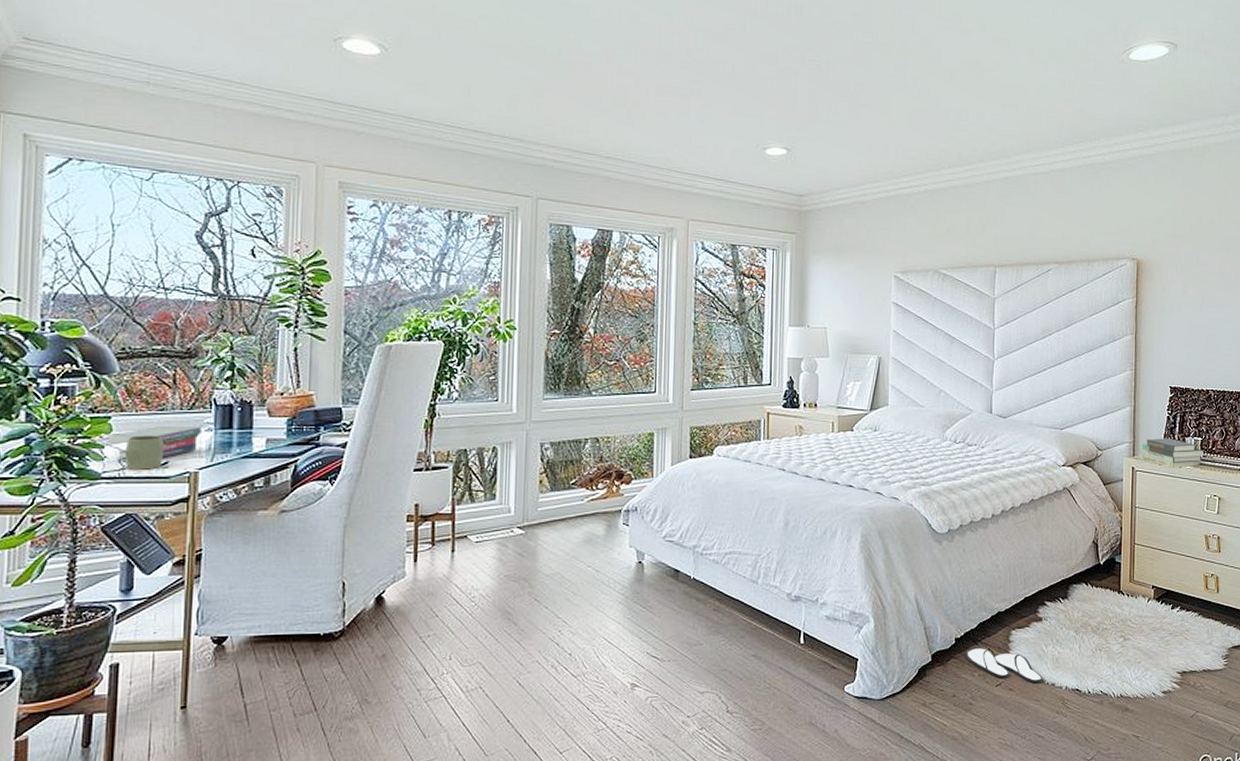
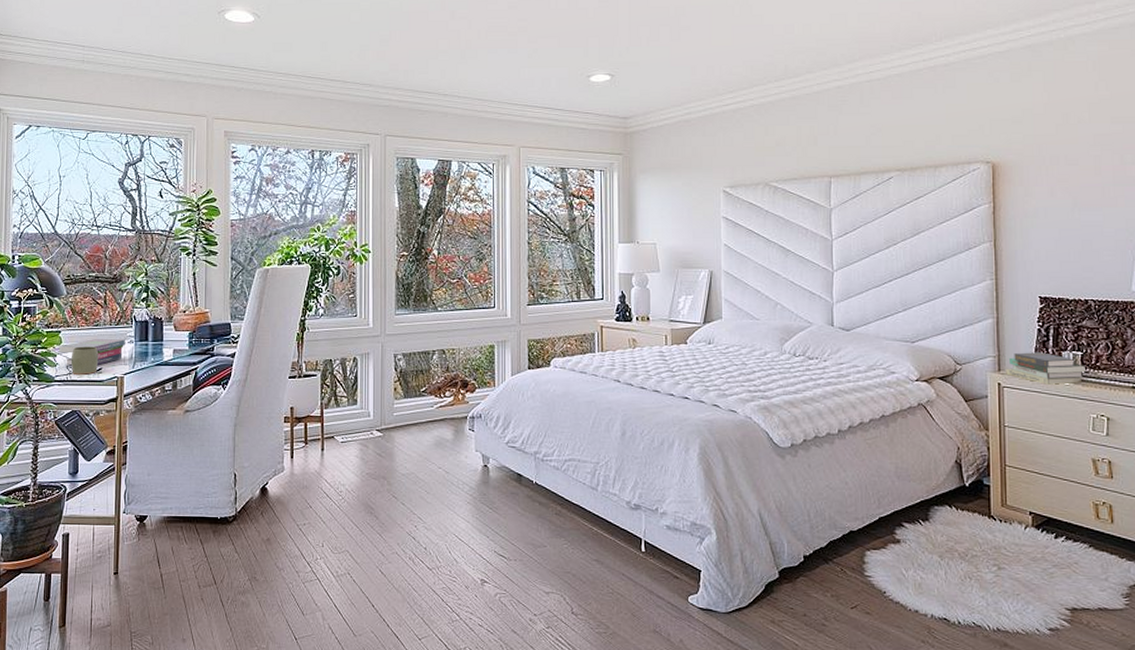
slippers: present [965,648,1044,684] -> none [816,567,905,609]

